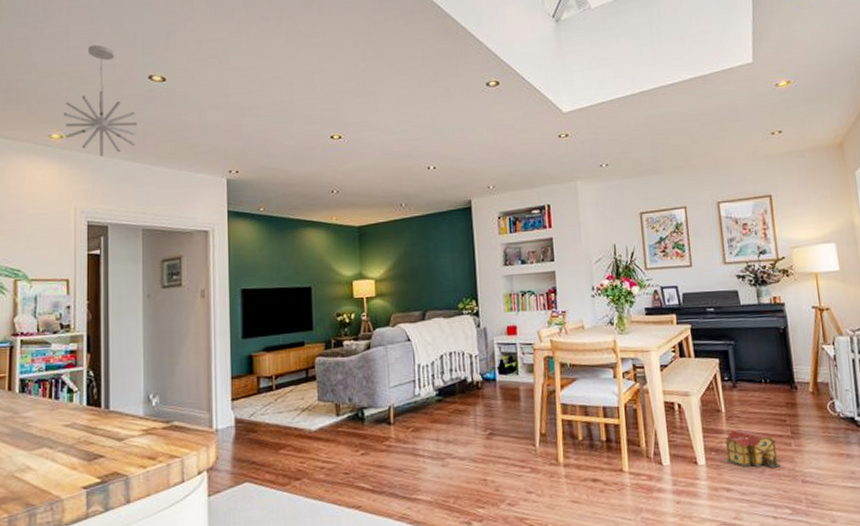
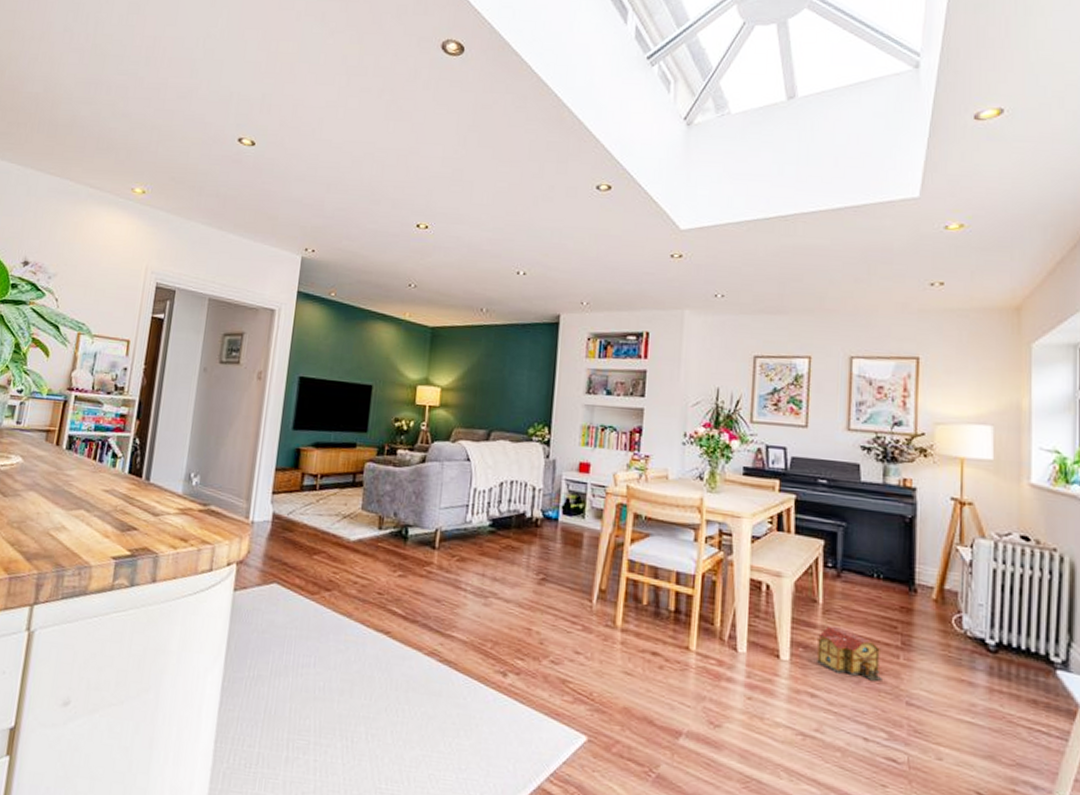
pendant light: present [63,45,137,157] -> none [148,100,220,217]

